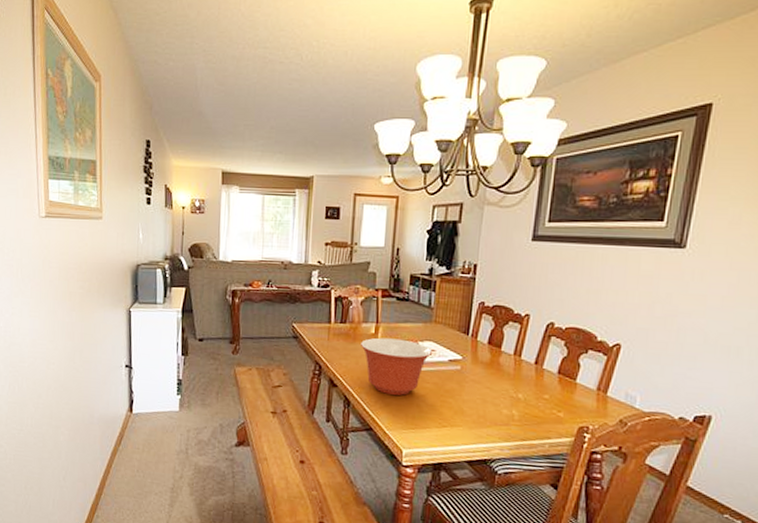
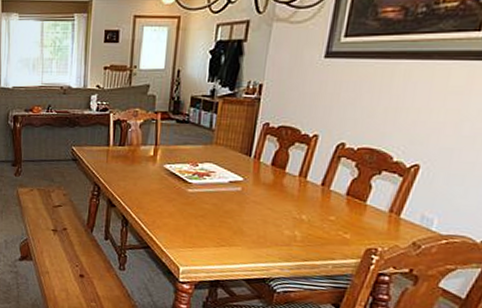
mixing bowl: present [361,337,432,396] -> none [139,159,212,216]

